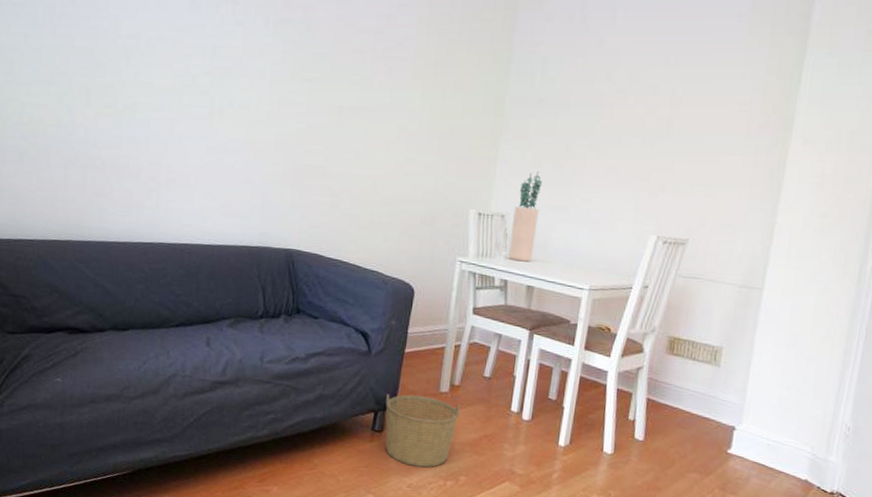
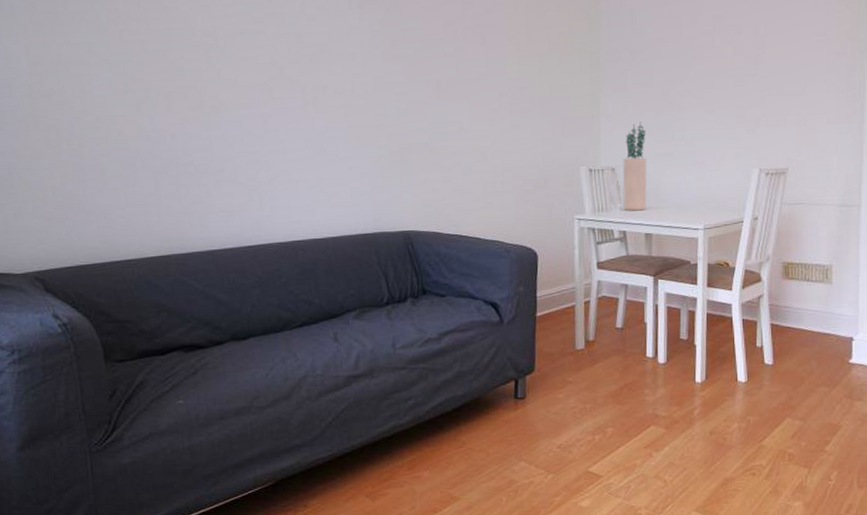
basket: present [385,393,460,468] -> none [524,356,598,427]

